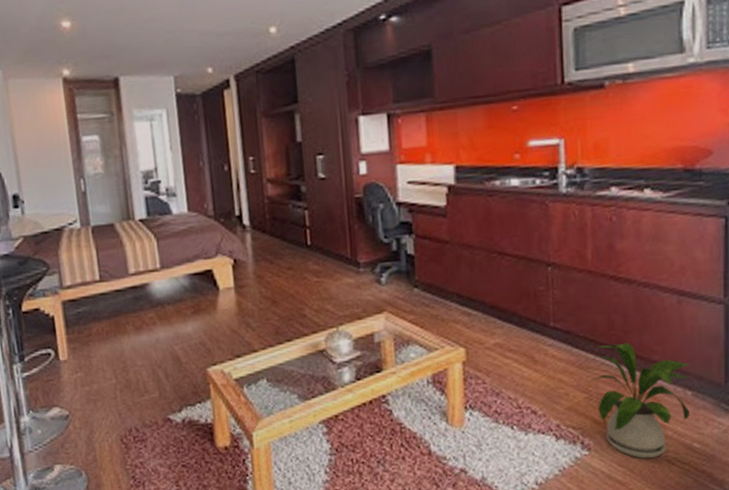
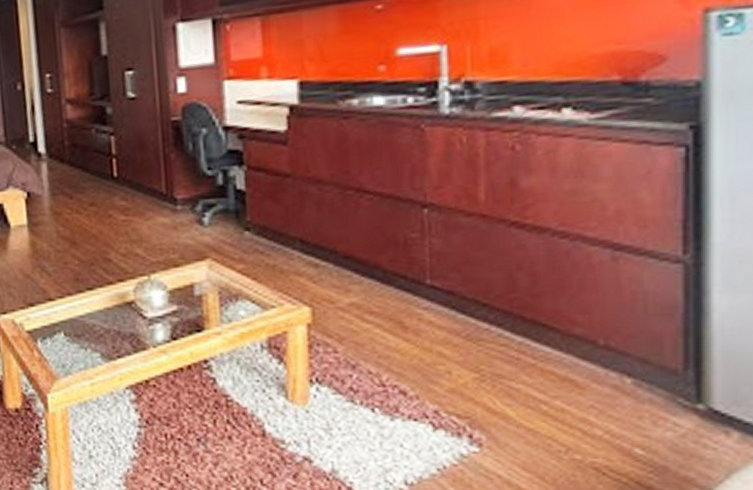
house plant: present [588,343,690,458] -> none [478,310,630,463]

